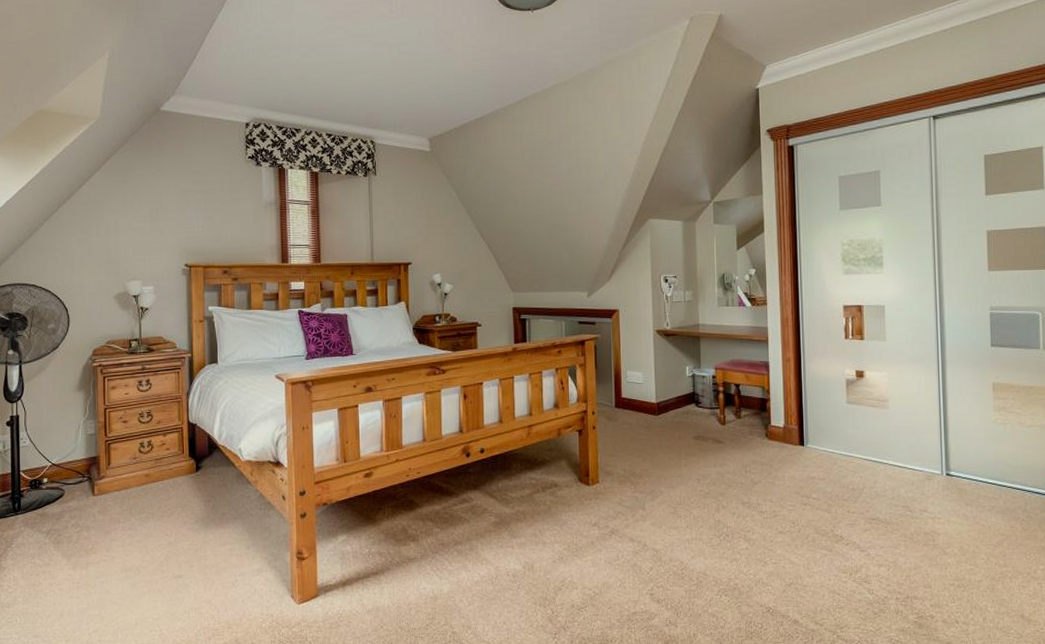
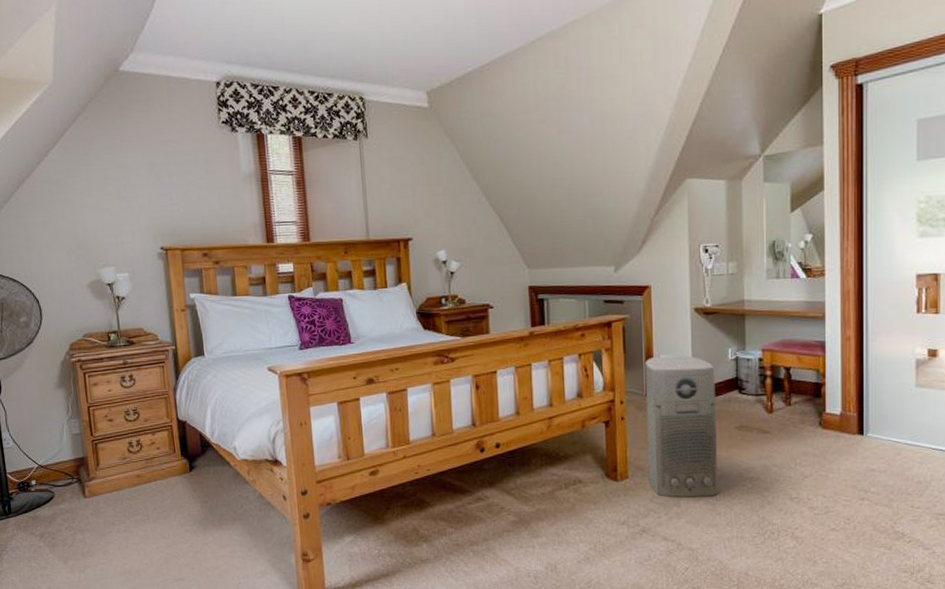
air purifier: none [613,371,679,501] -> present [644,355,719,498]

